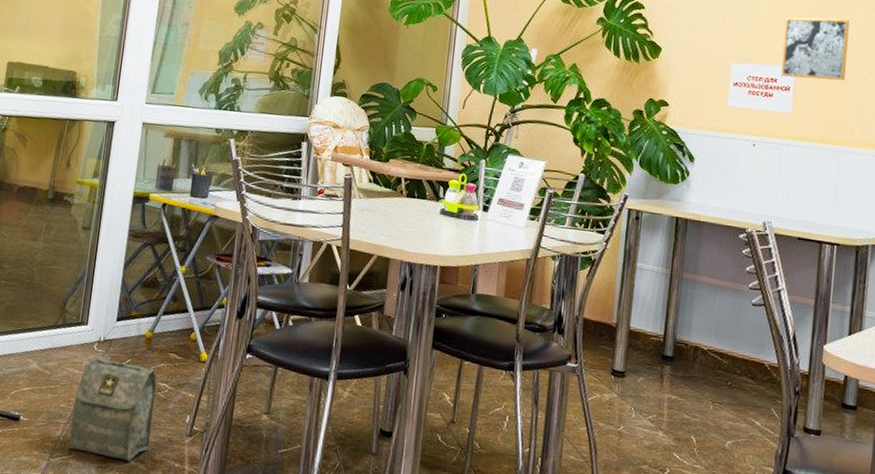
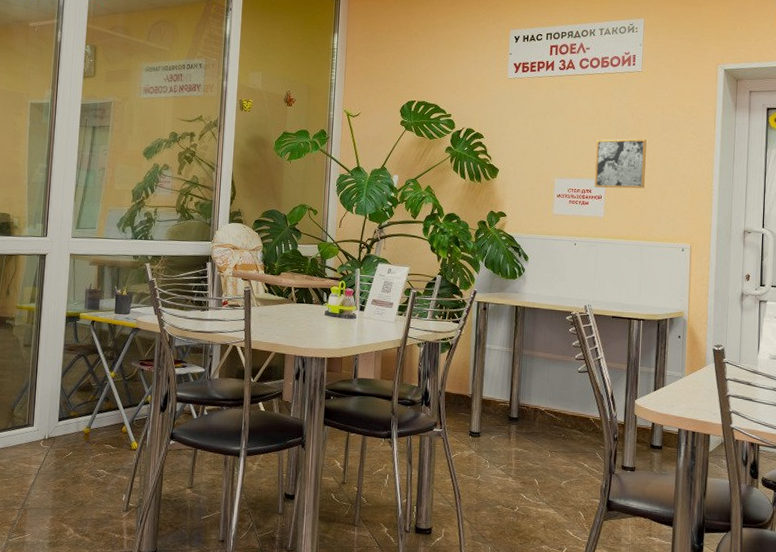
bag: present [69,355,157,462] -> none [24,450,96,536]

